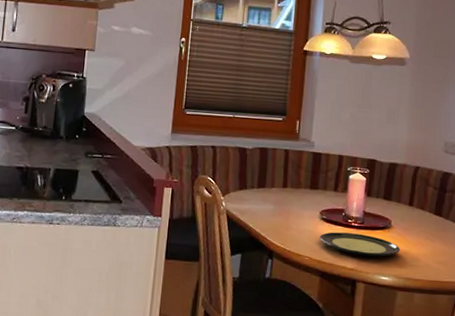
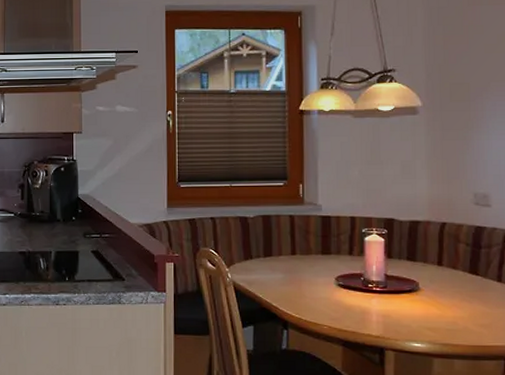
plate: present [319,232,401,257] -> none [338,298,433,322]

